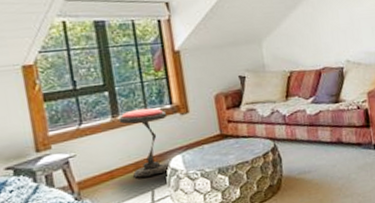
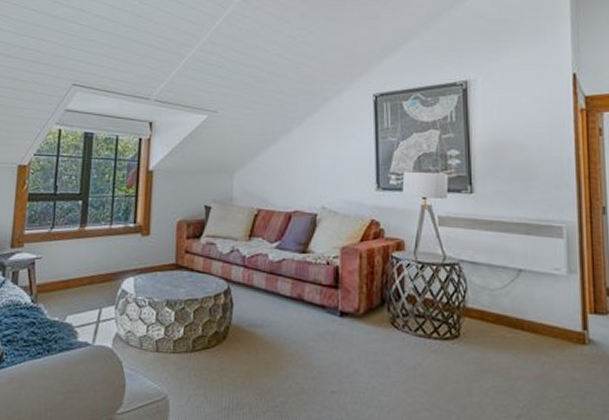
side table: present [118,108,171,178] -> none [85,222,128,294]

